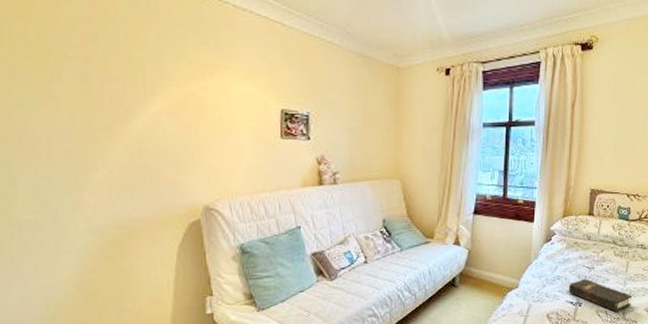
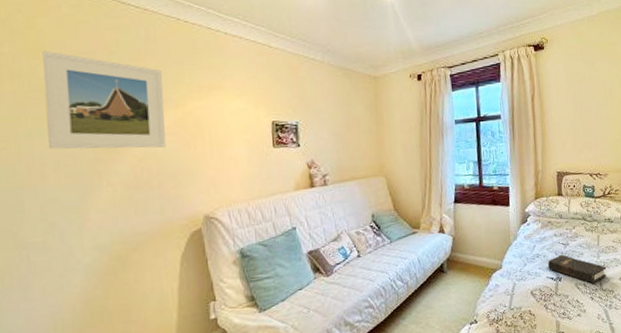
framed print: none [34,12,166,129] -> present [42,50,166,150]

